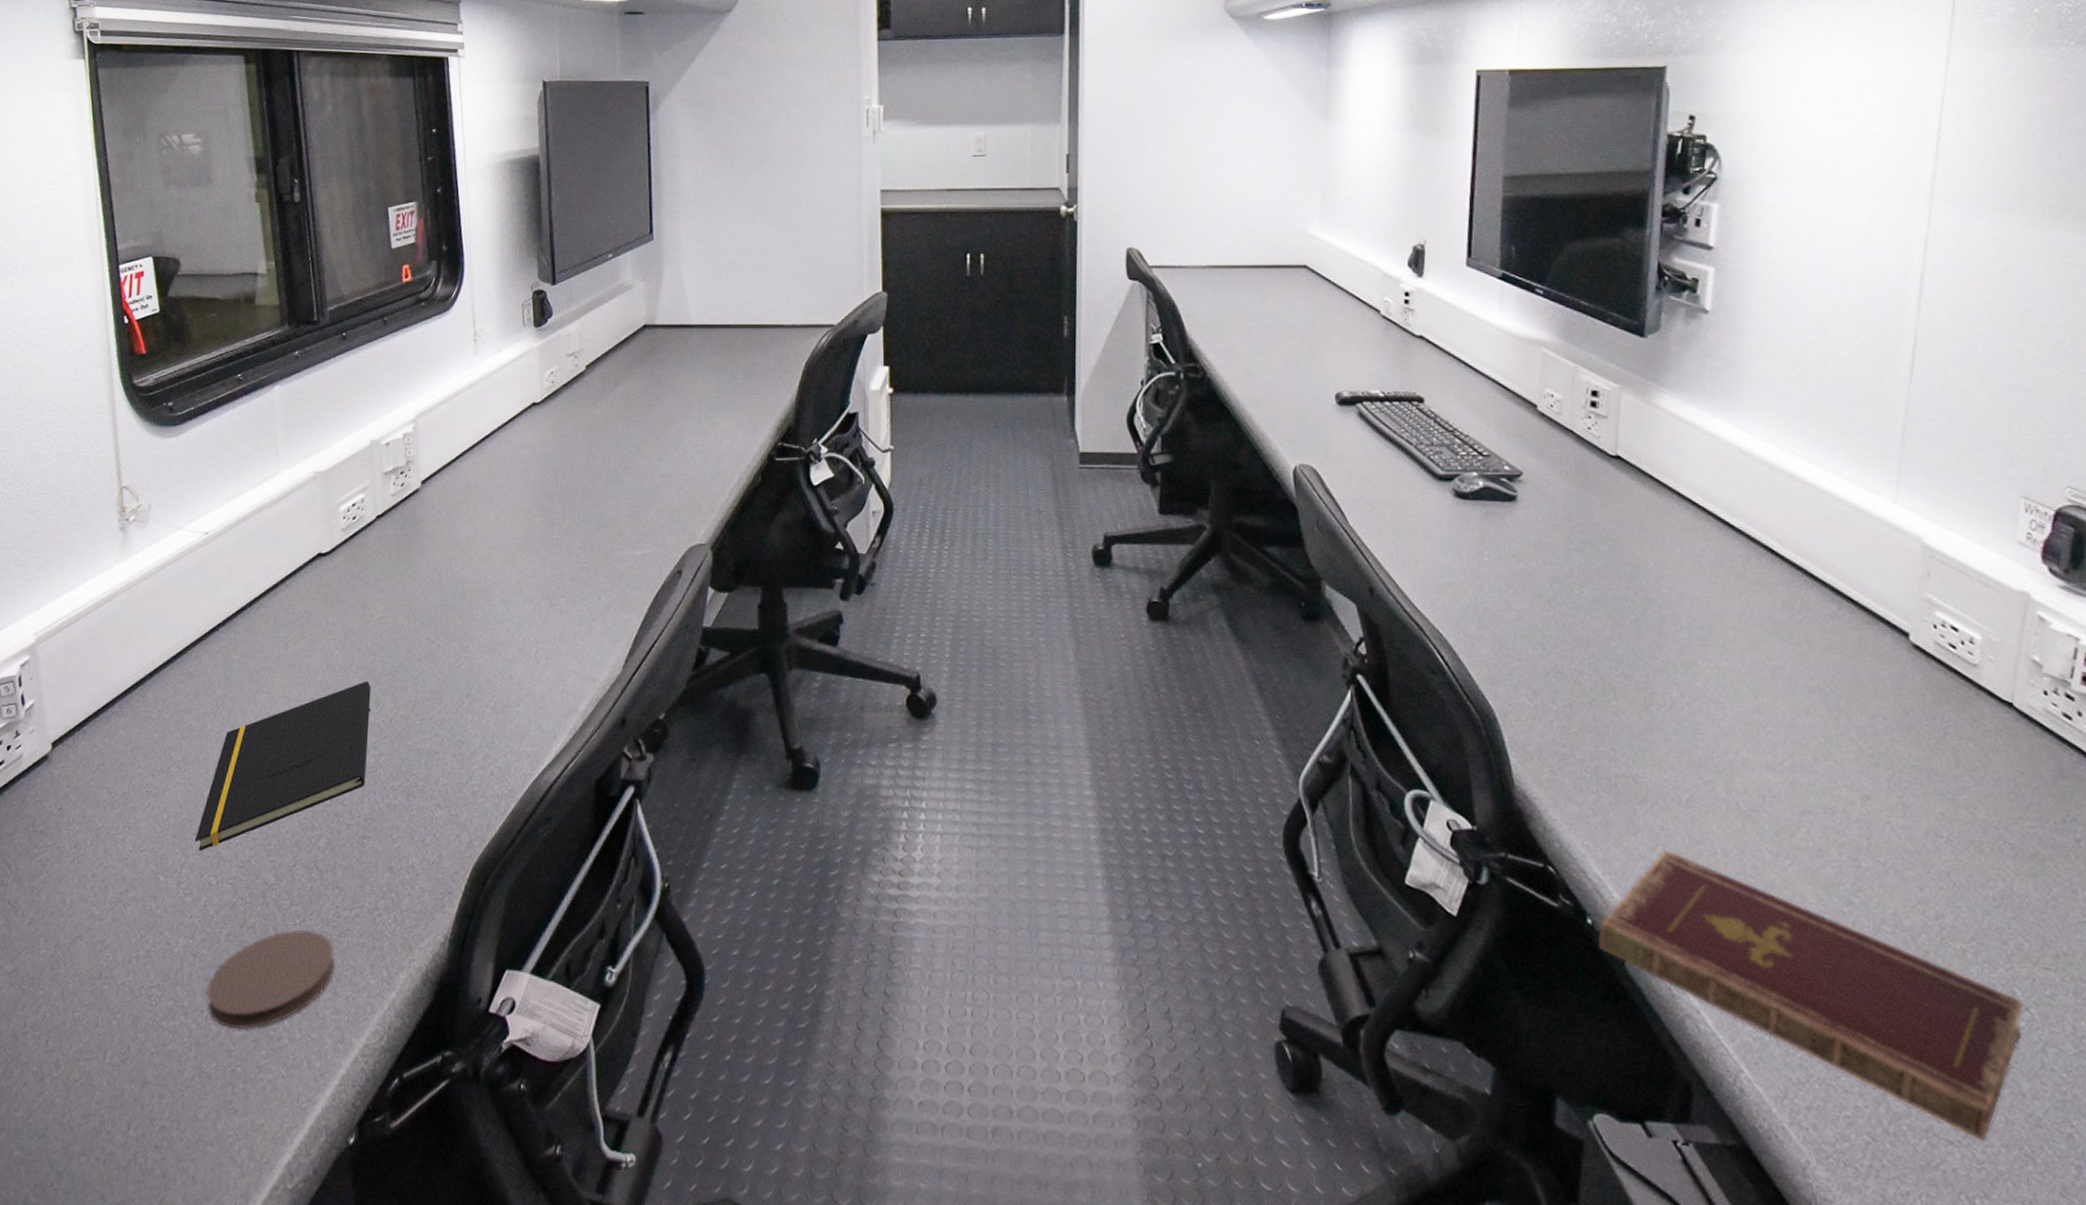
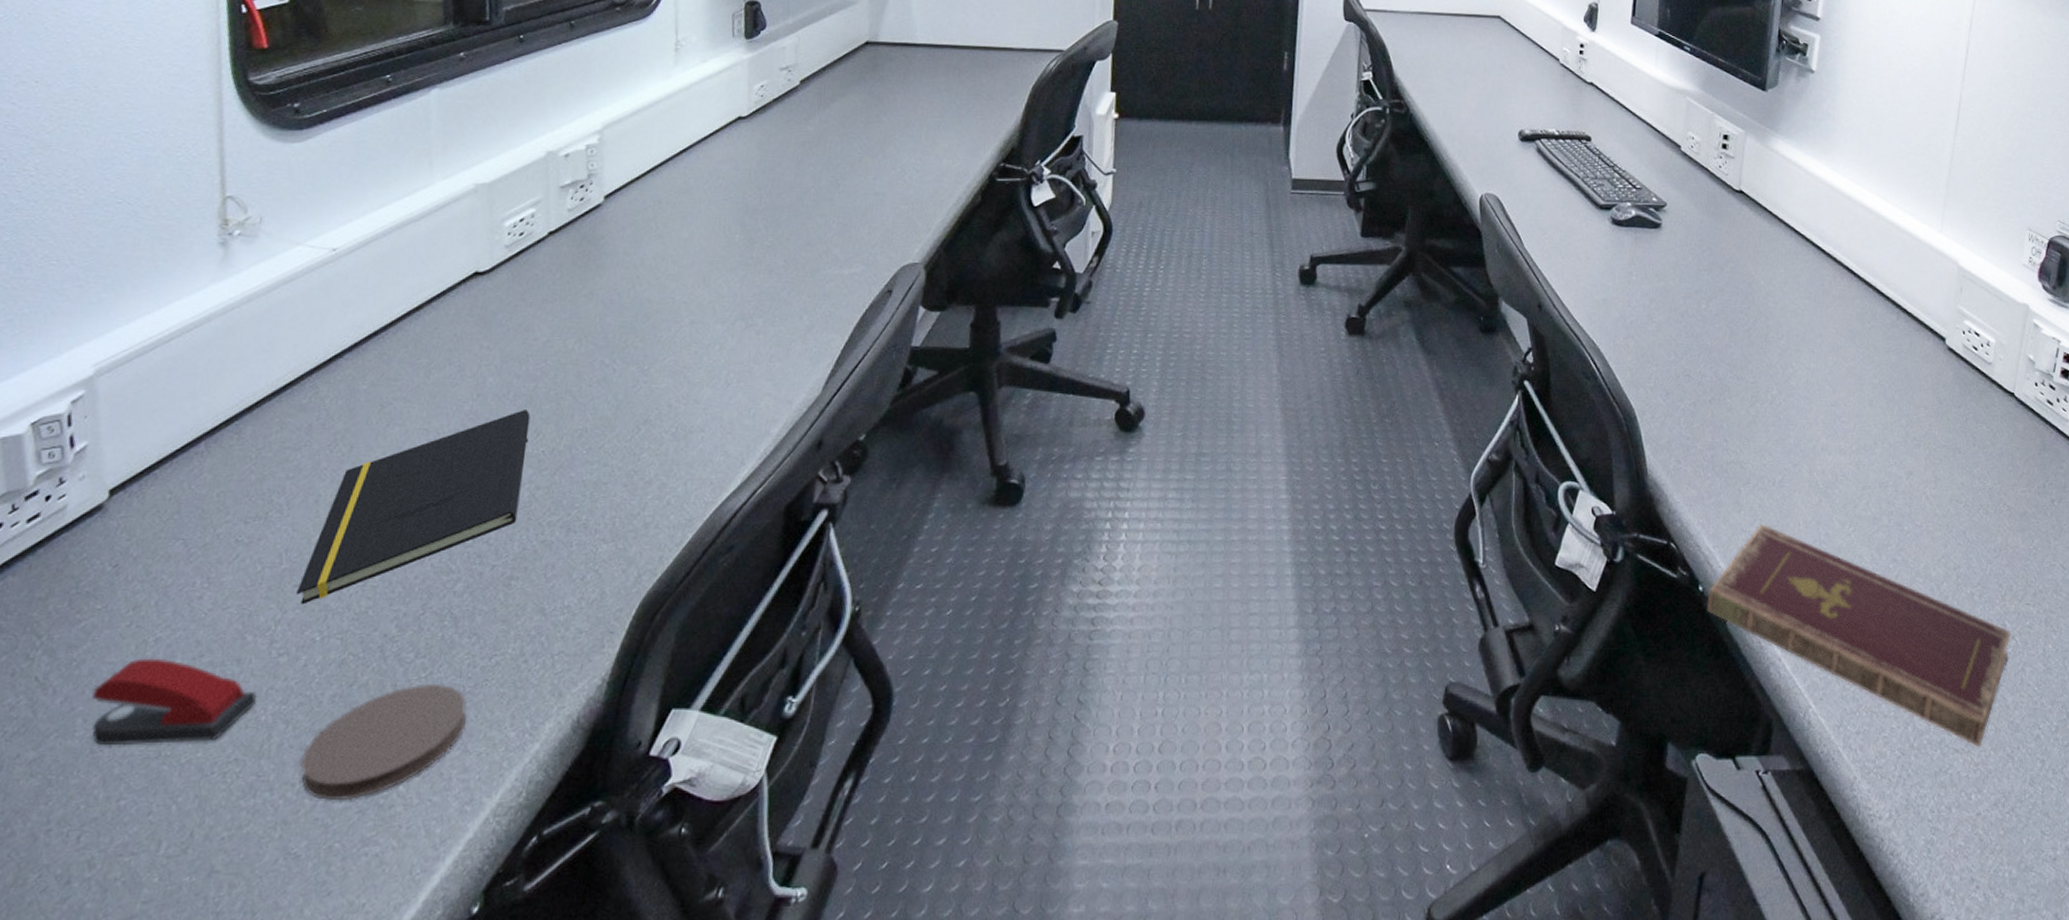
stapler: none [50,890,171,967] -> present [92,658,257,746]

